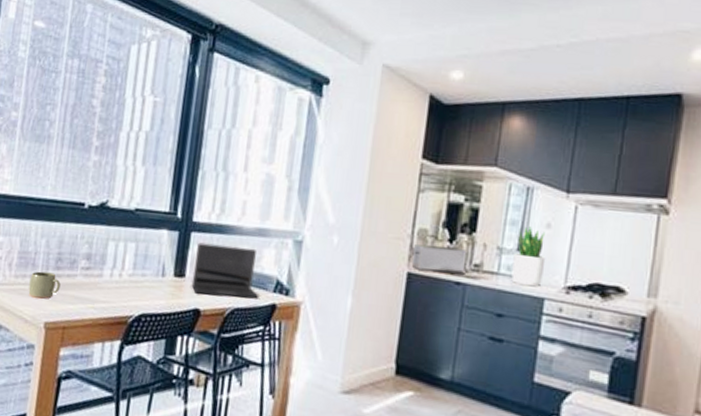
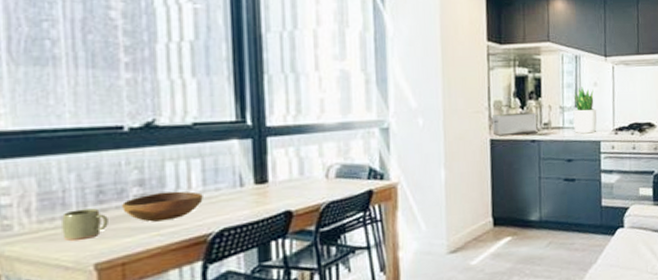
bowl: none [72,268,132,296] -> present [122,191,203,222]
laptop: present [191,242,260,299] -> none [275,142,354,196]

